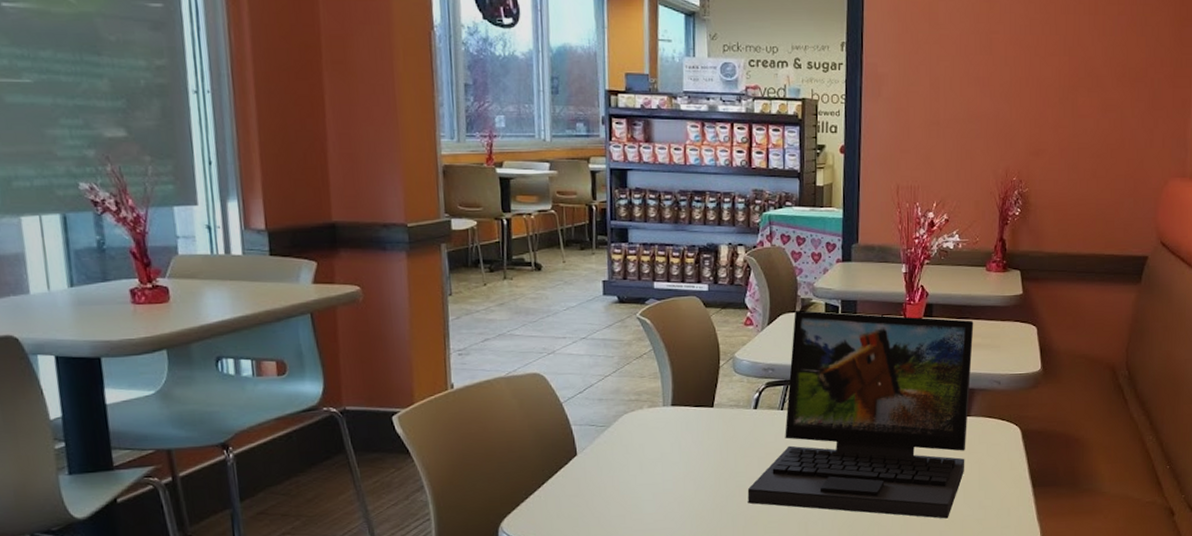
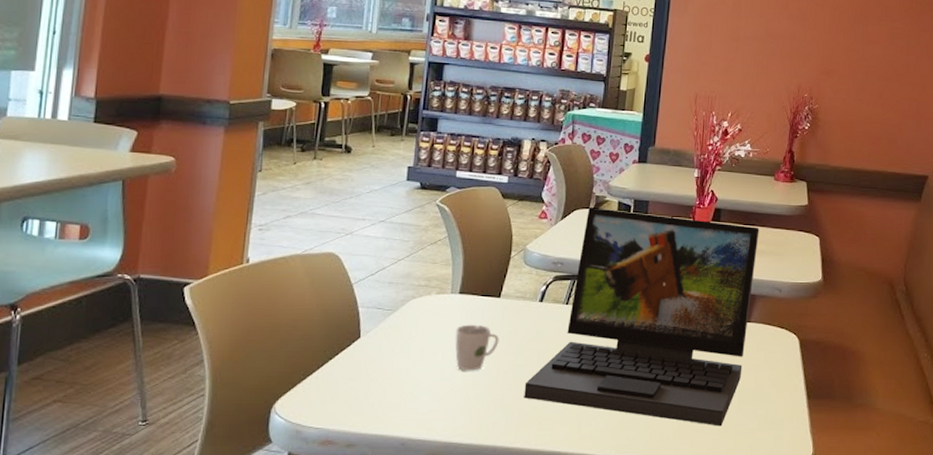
cup: none [672,435,717,481] -> present [455,324,499,371]

